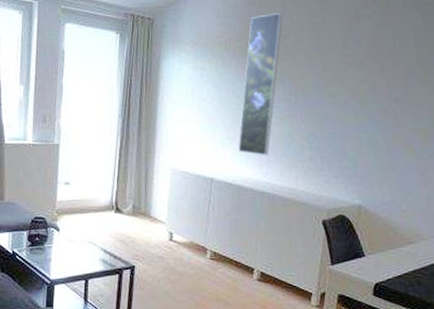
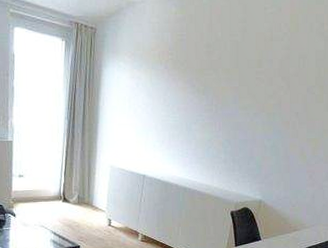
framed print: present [238,13,283,156] -> none [166,30,209,158]

